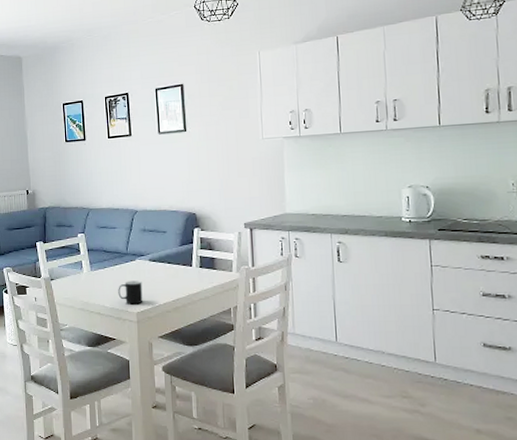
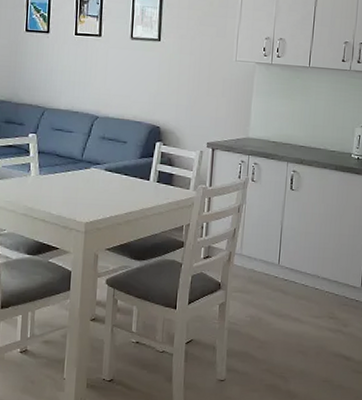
cup: present [118,280,143,305] -> none [67,189,95,214]

